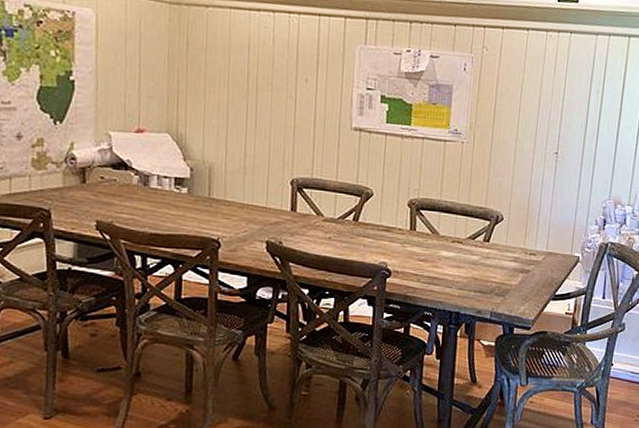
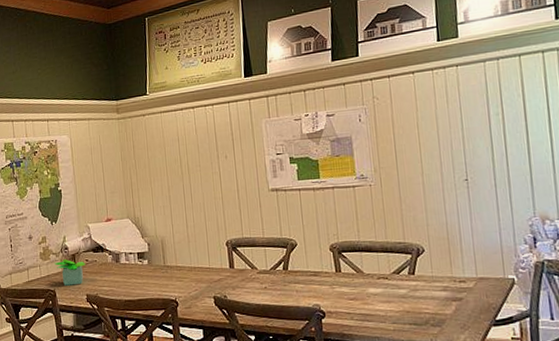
potted plant: none [53,171,100,207] -> present [54,258,86,286]

